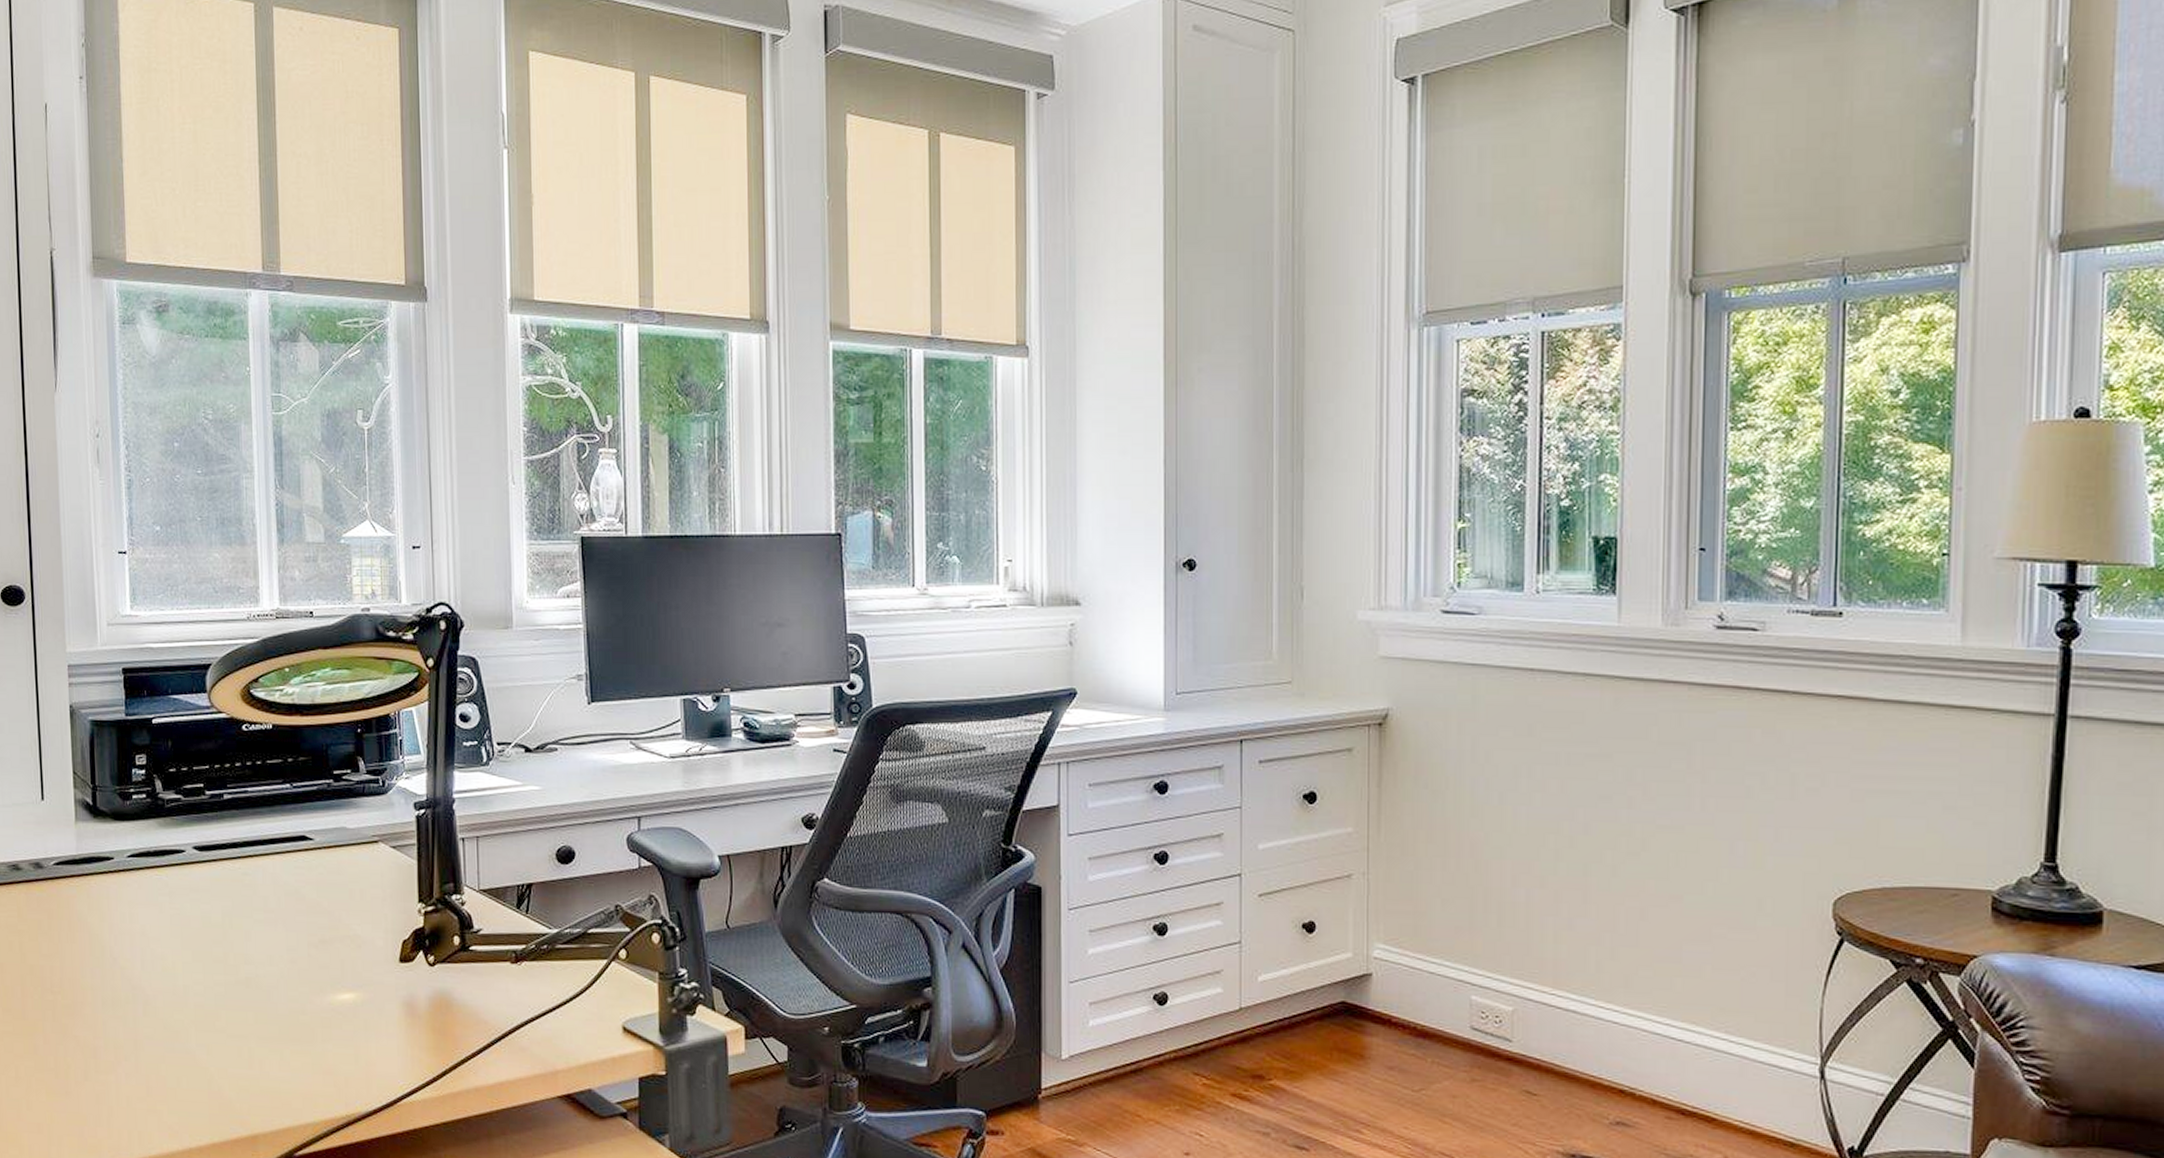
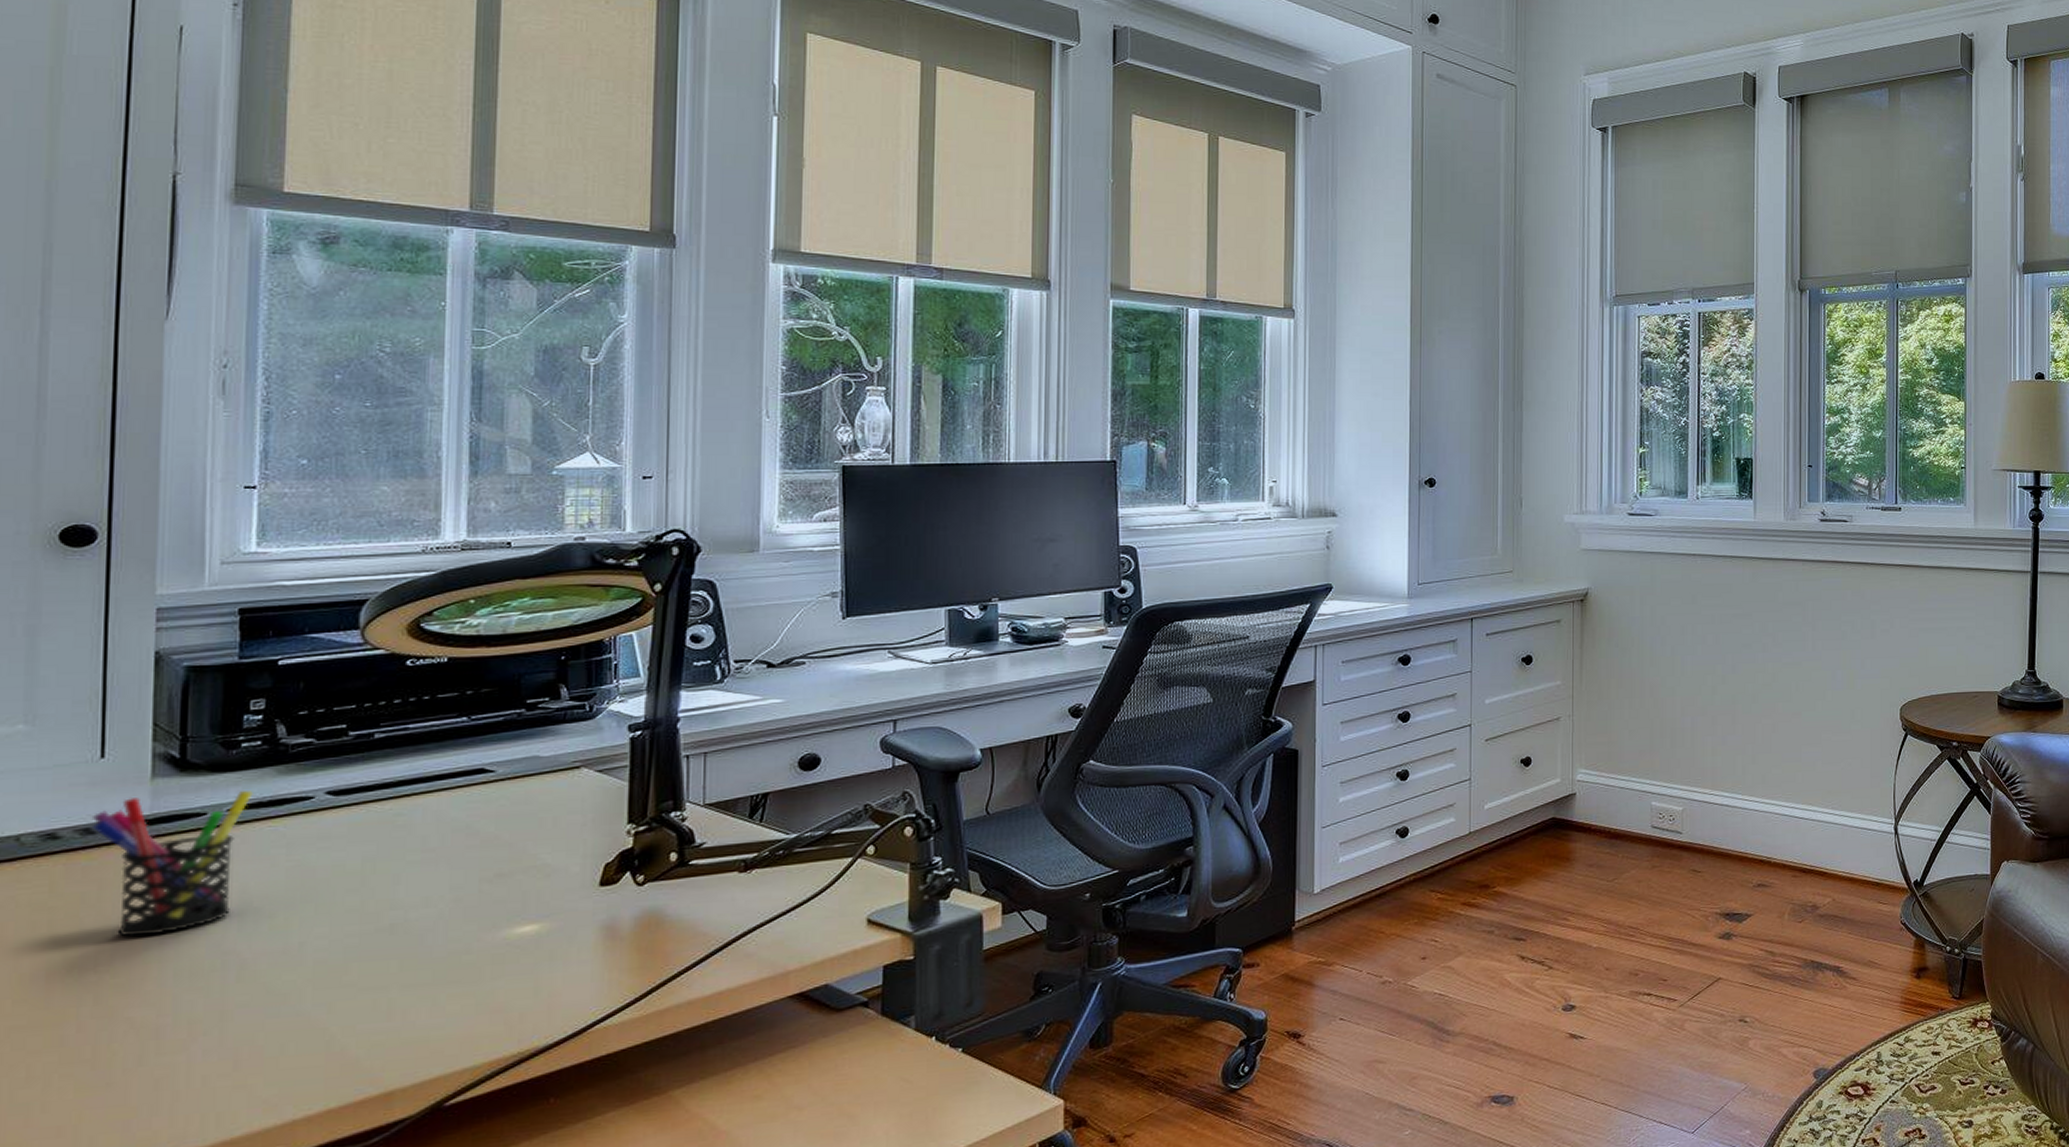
pen holder: none [39,838,143,965] -> present [91,791,253,937]

